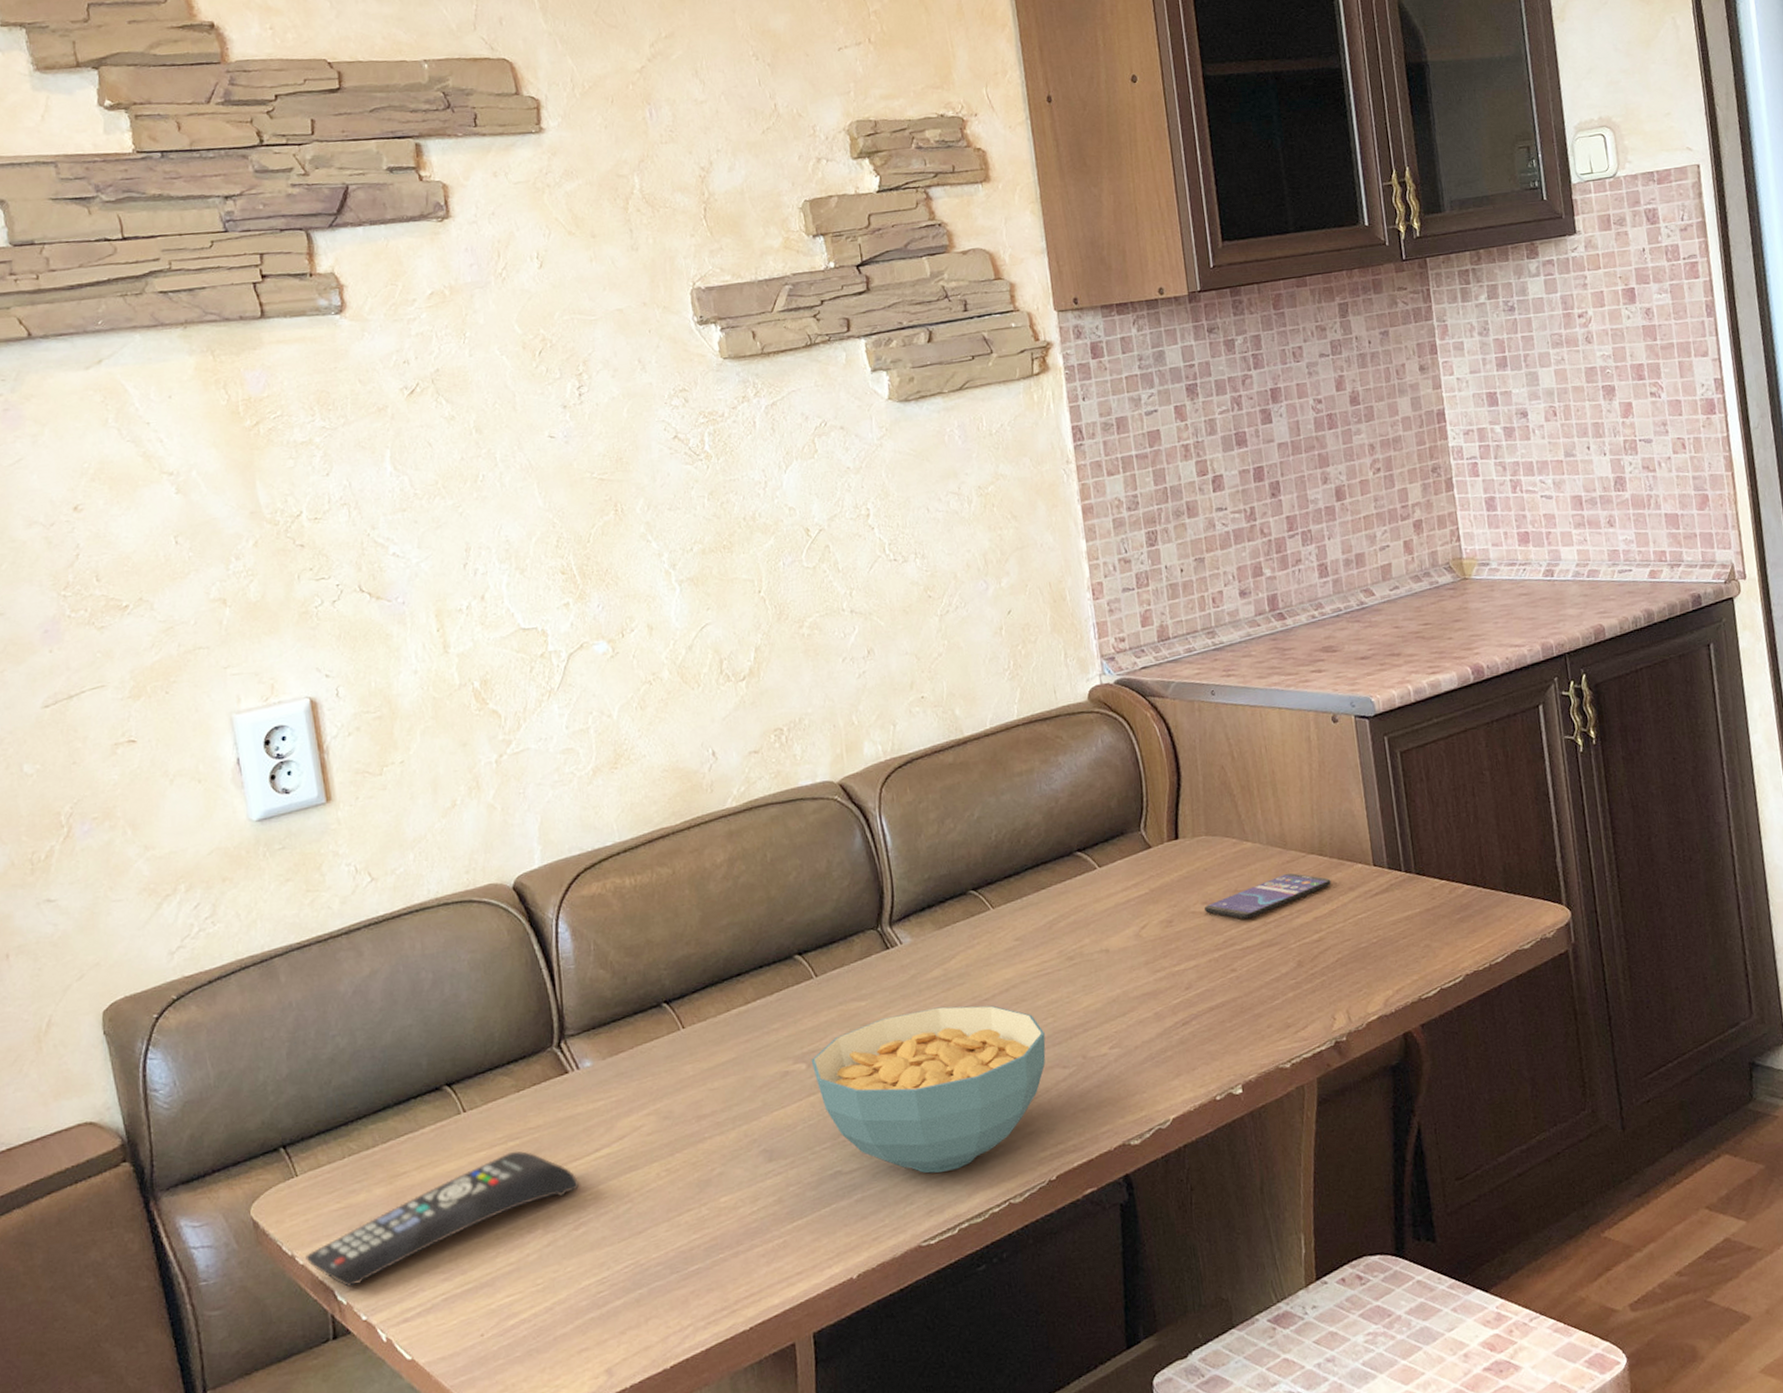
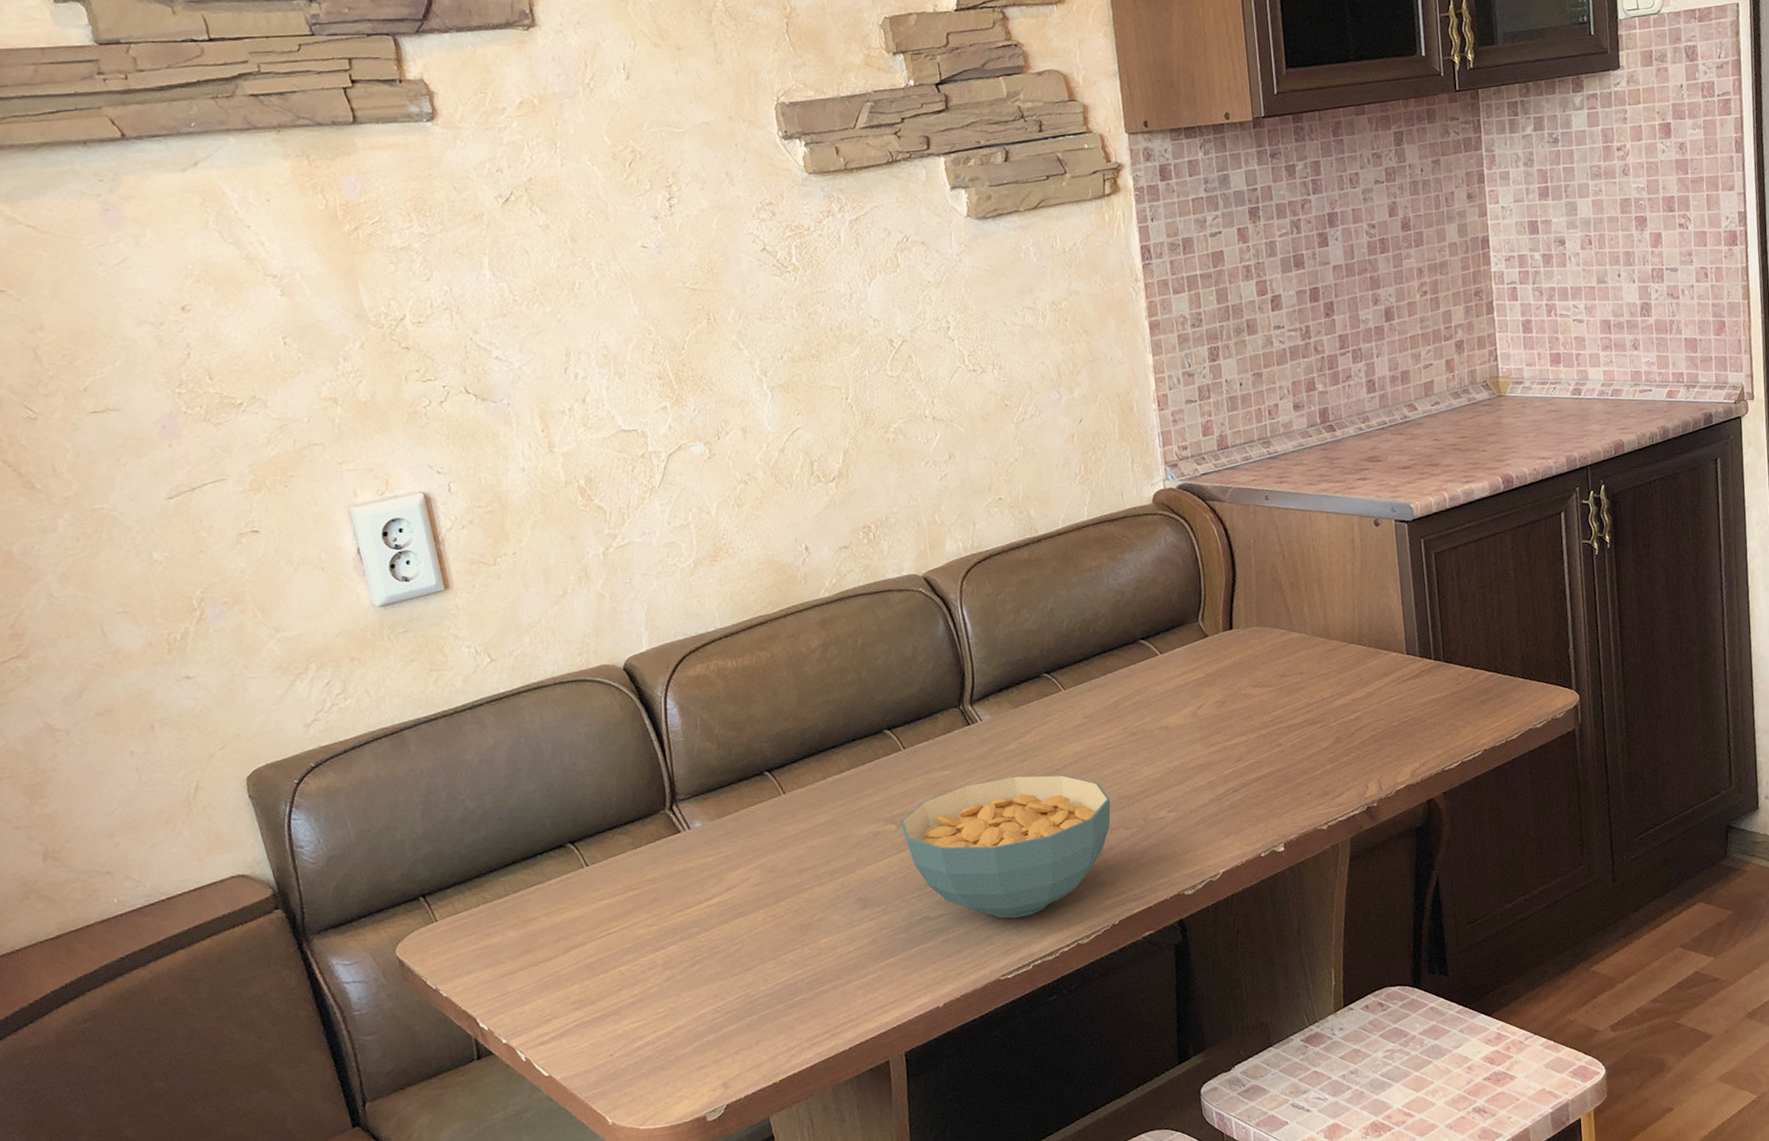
remote control: present [305,1151,580,1287] -> none [448,899,694,1015]
smartphone: present [1205,873,1331,920] -> none [1255,660,1369,701]

